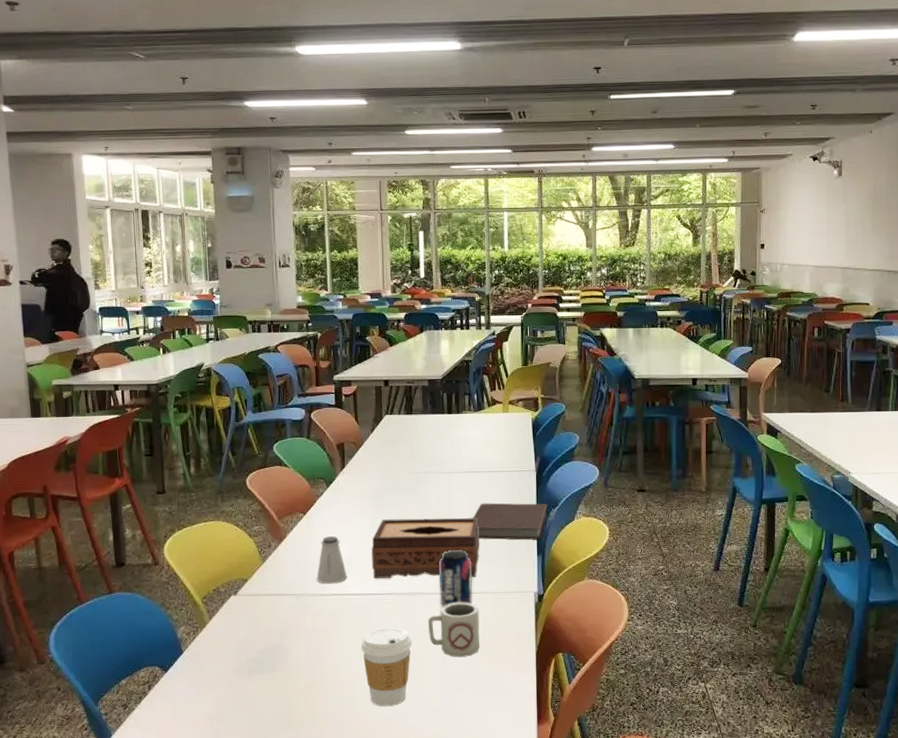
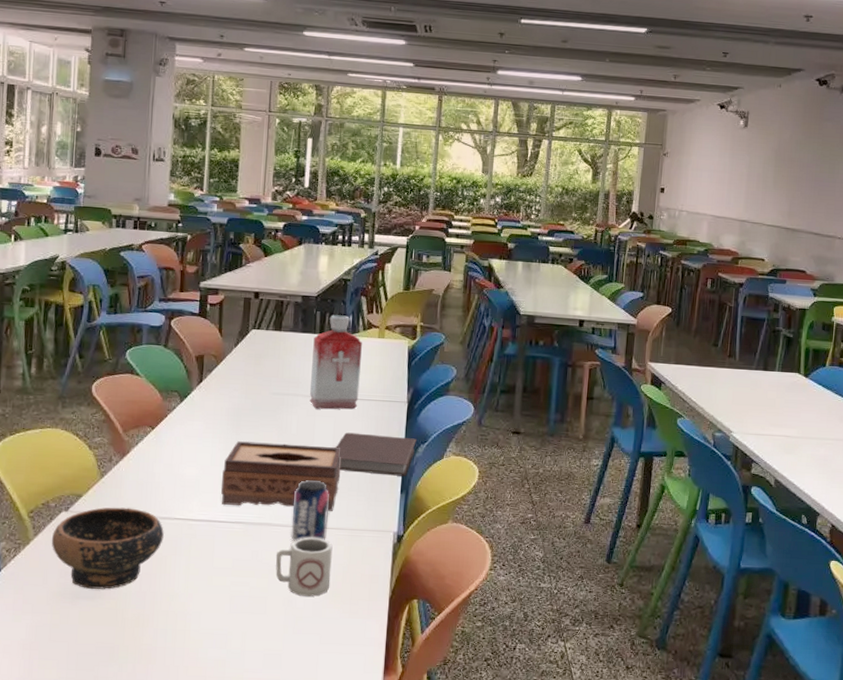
bowl: none [224,588,324,663] -> present [51,507,164,590]
saltshaker: present [316,536,347,584] -> none [159,455,193,507]
coffee cup: present [361,627,412,707] -> none [200,558,257,646]
bottle: none [443,394,490,484] -> present [309,315,362,410]

